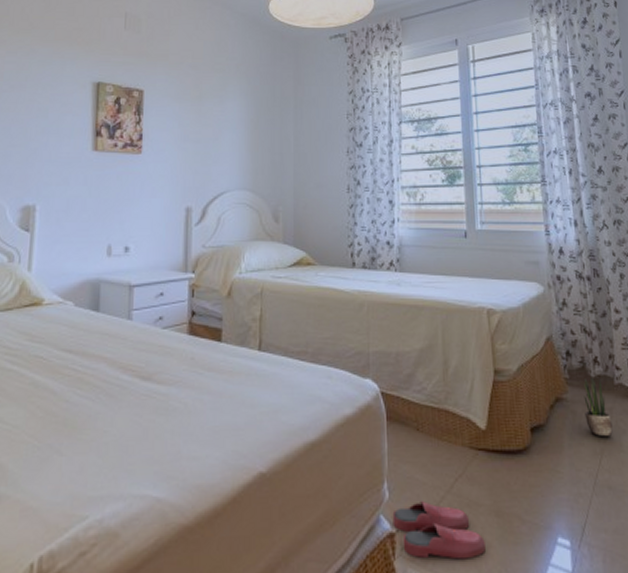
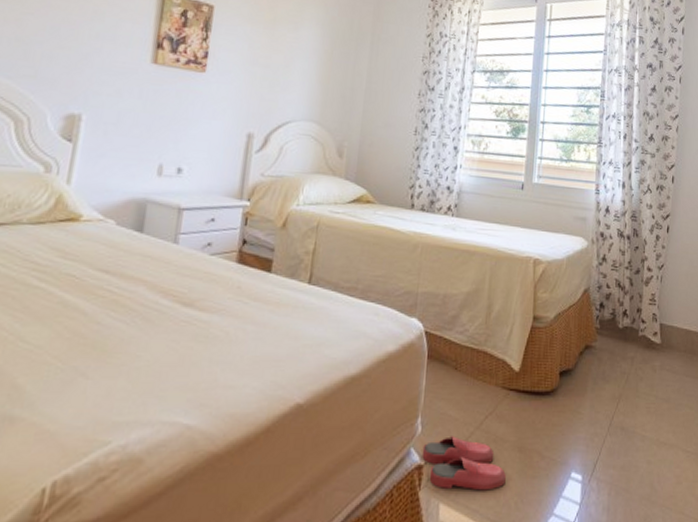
potted plant: present [583,378,613,436] -> none [609,329,632,382]

